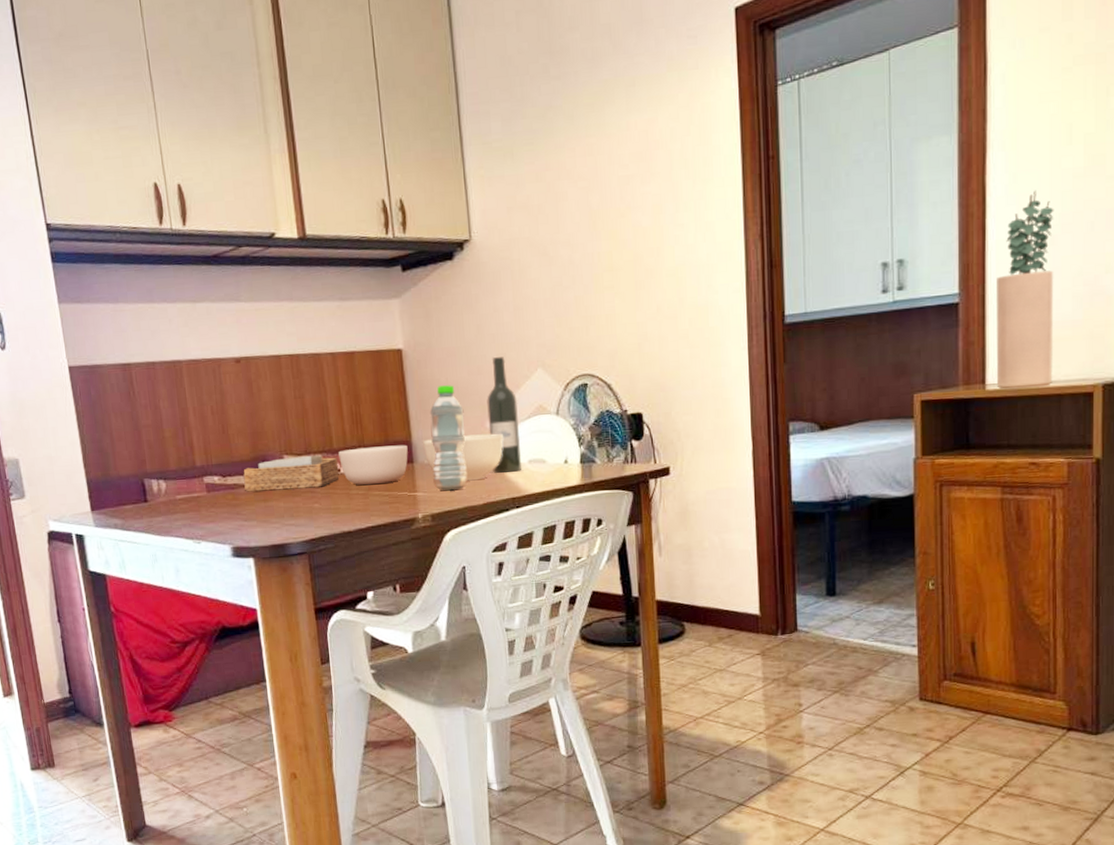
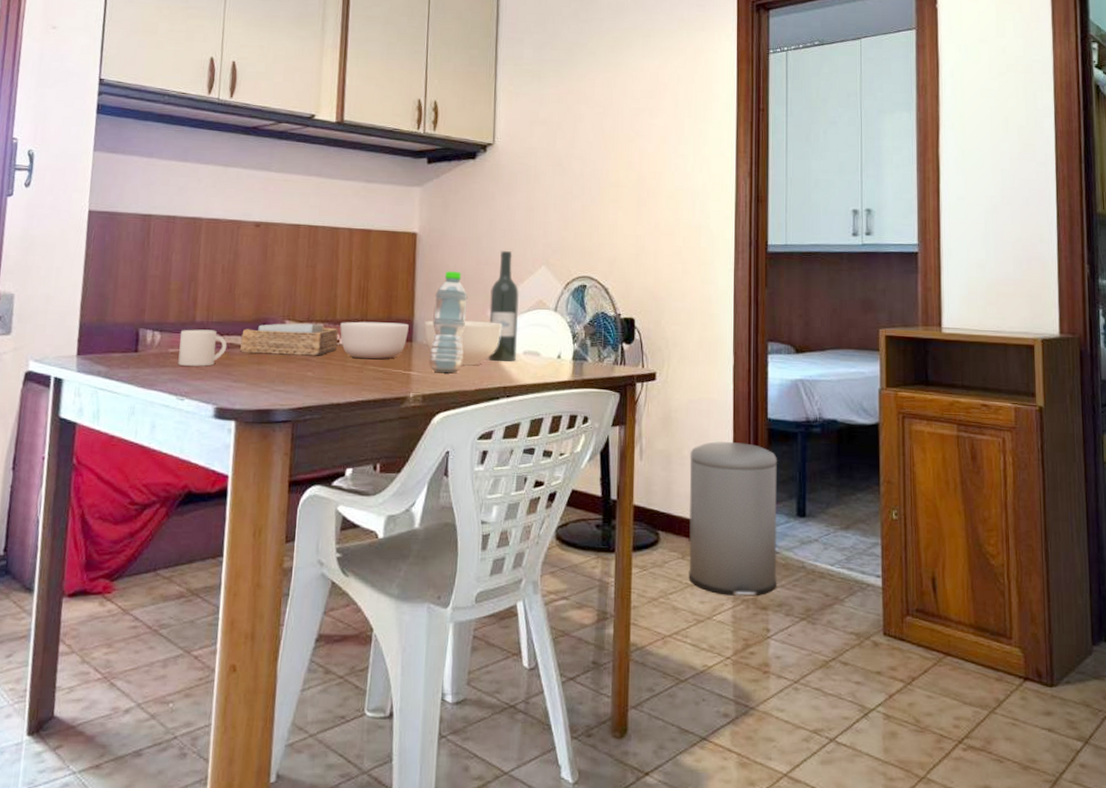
mug: none [183,472,232,512] -> present [178,329,227,367]
pedal bin: none [711,528,807,677] -> present [689,442,777,597]
vase: present [997,190,1054,390] -> none [950,166,999,335]

